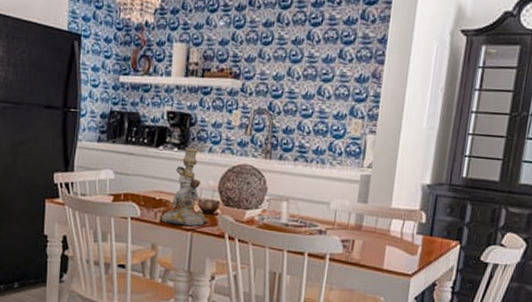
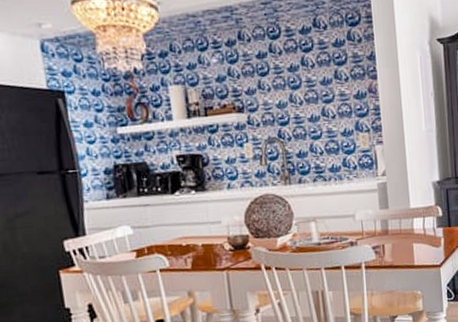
candlestick: present [160,148,209,226] -> none [191,187,242,267]

